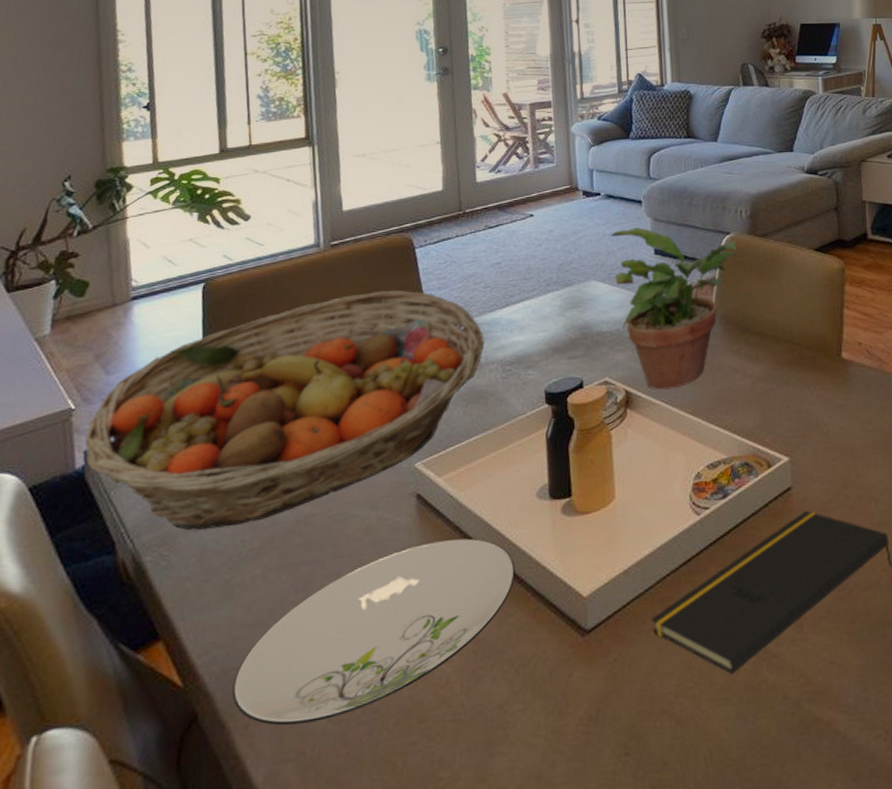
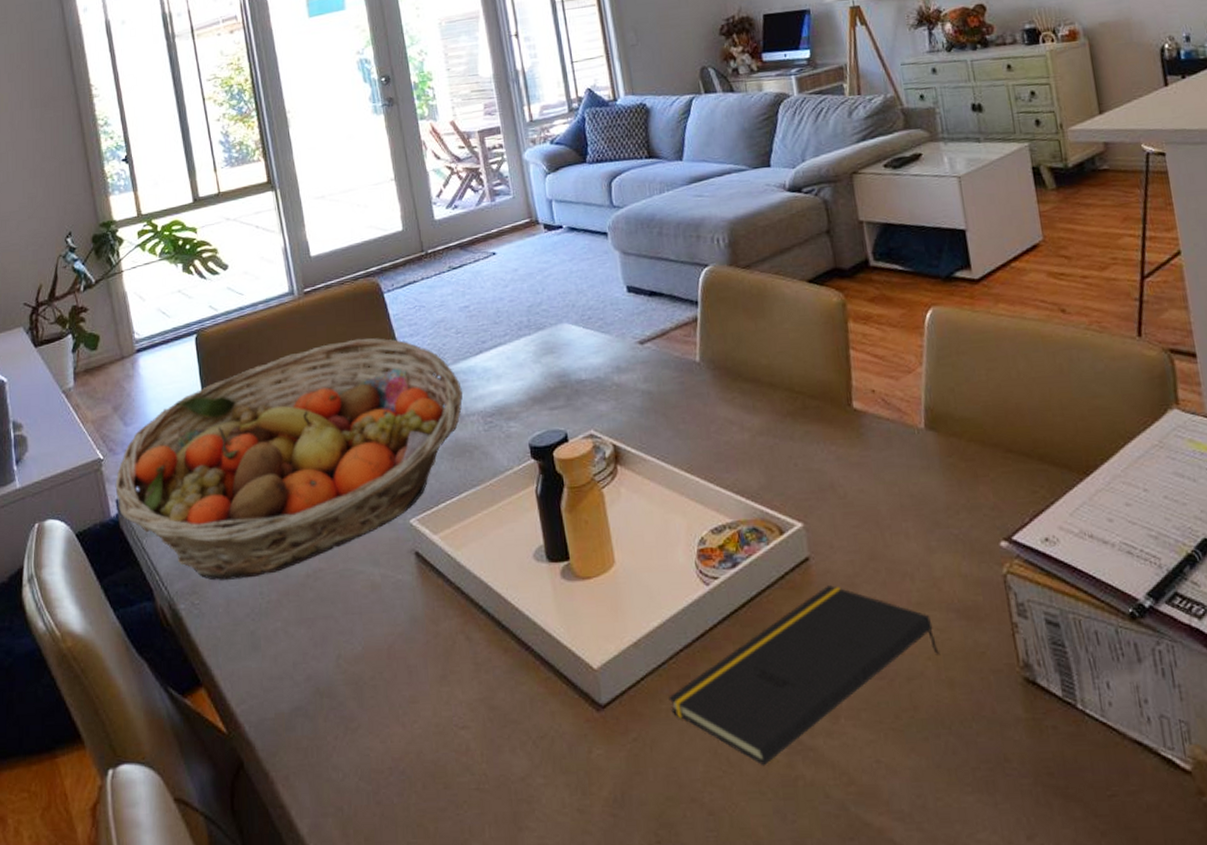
plate: present [232,538,515,726] -> none [270,600,522,780]
potted plant: present [609,227,737,390] -> none [576,262,718,444]

